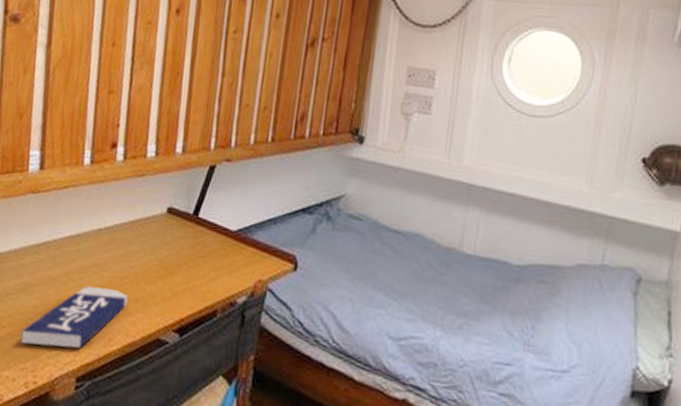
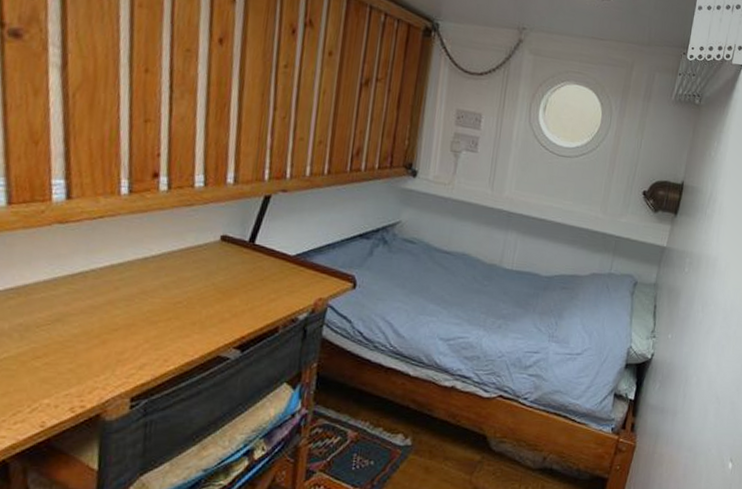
book: present [20,286,128,349] -> none [60,313,183,372]

